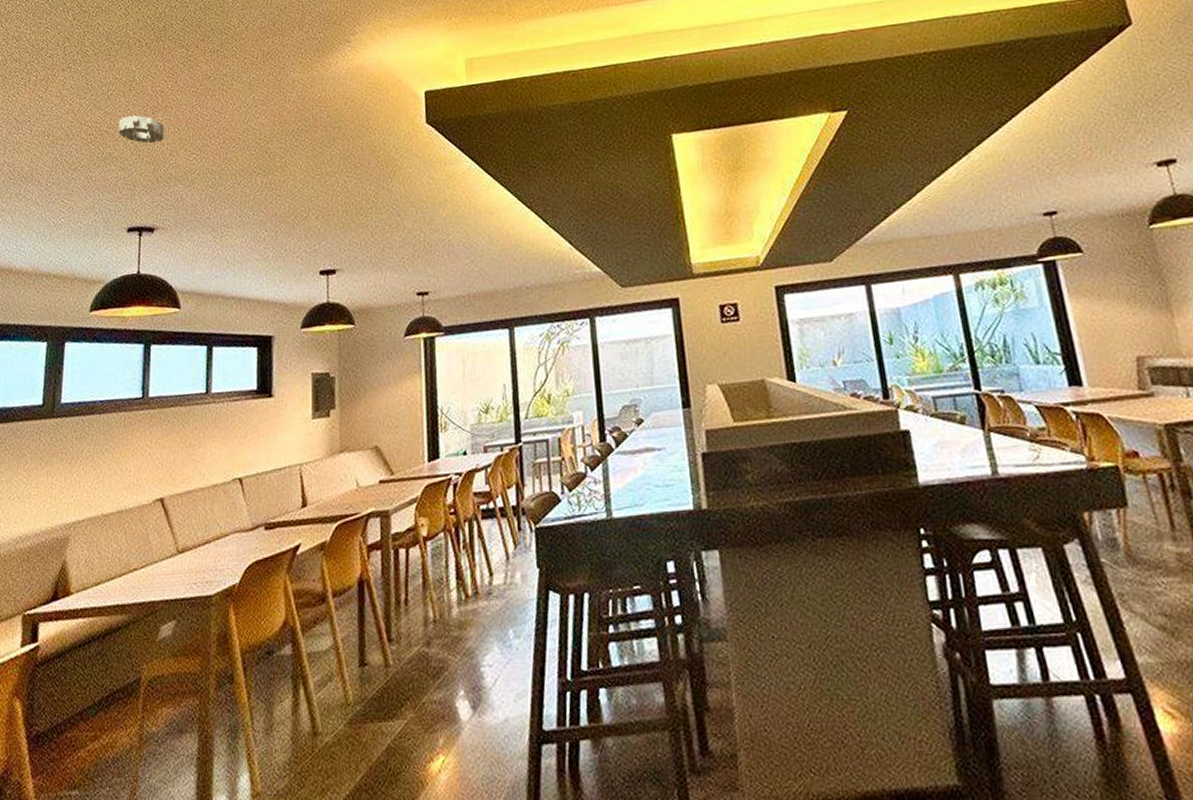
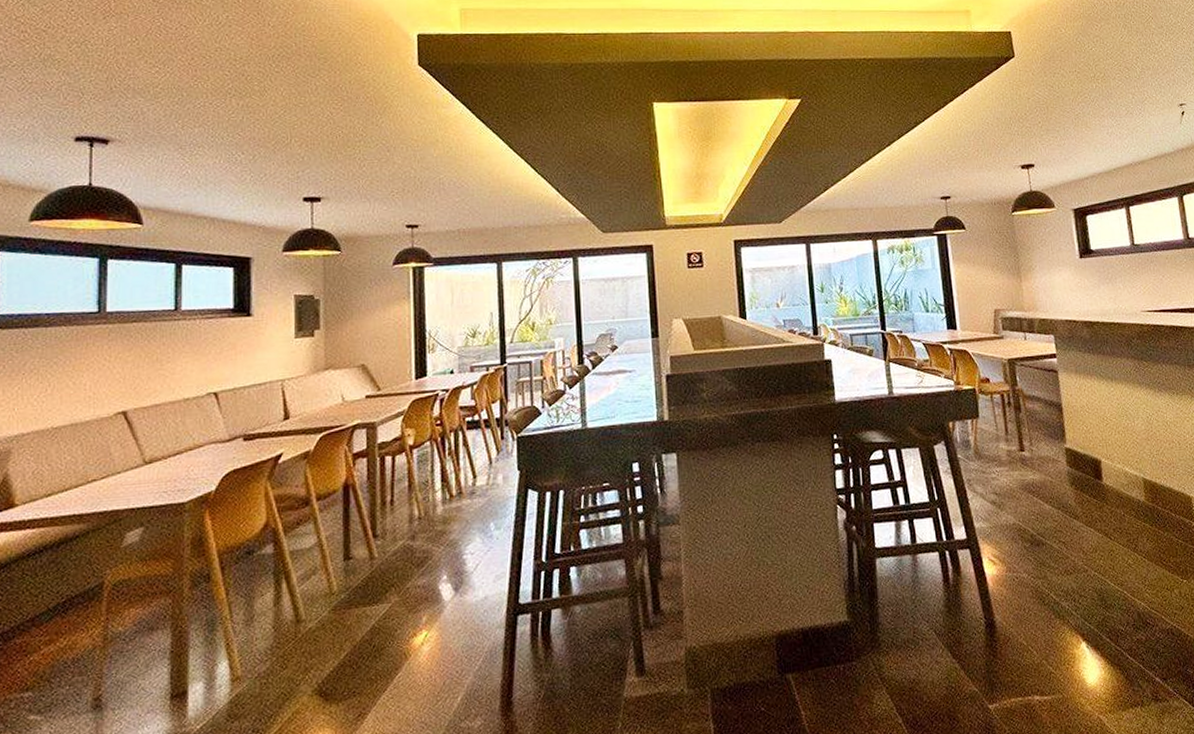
smoke detector: present [118,115,164,144] -> none [60,17,119,50]

